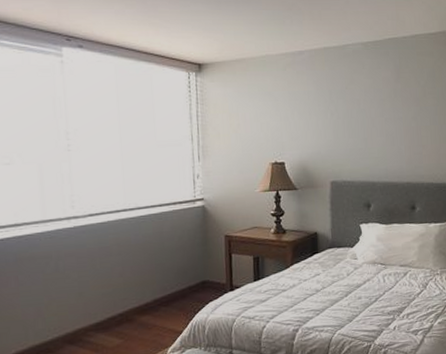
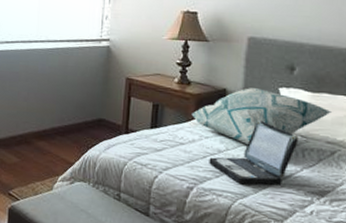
decorative pillow: none [289,227,402,281] -> present [191,88,333,146]
laptop: none [309,255,379,317] -> present [209,119,299,186]

